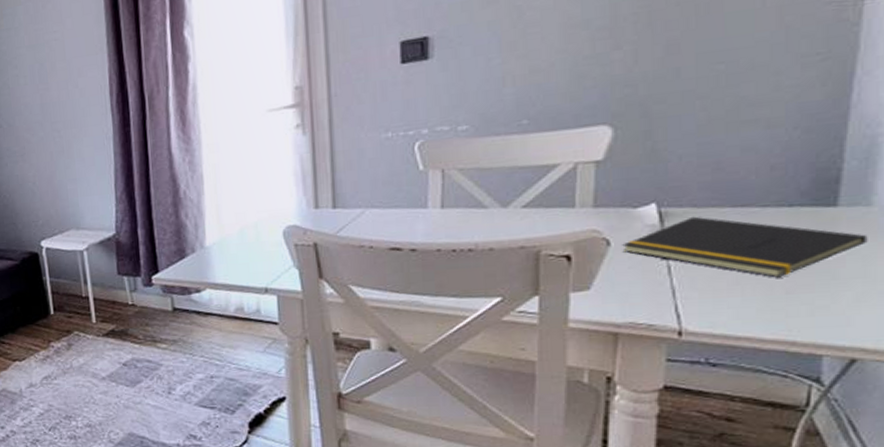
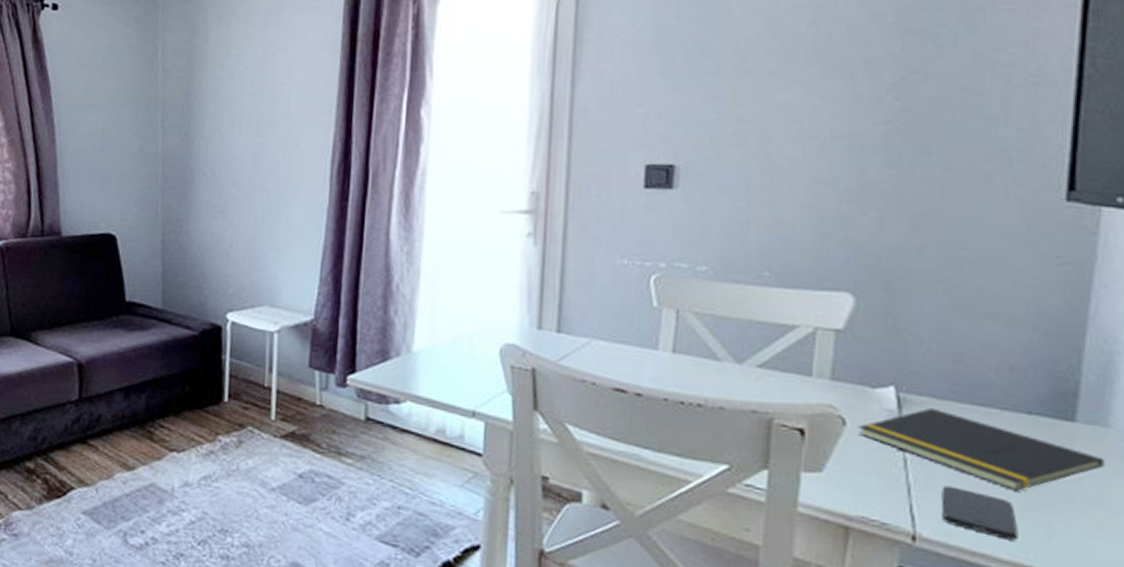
smartphone: none [705,282,782,322] -> present [941,485,1019,541]

